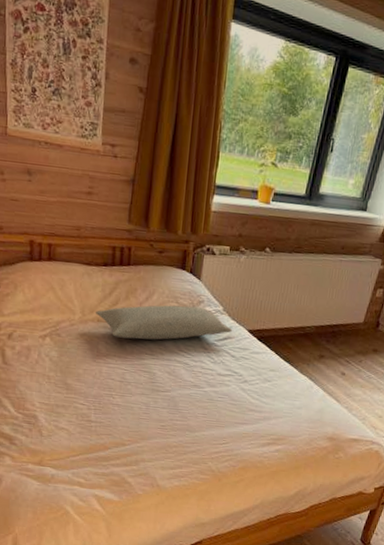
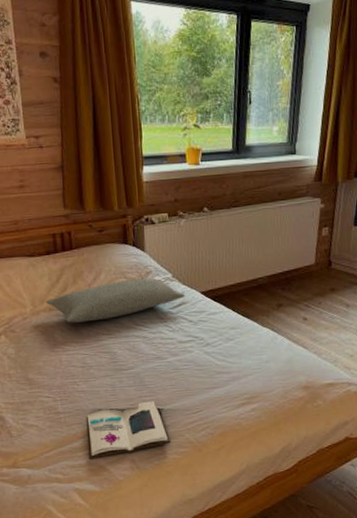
book: none [113,425,193,472] -> present [86,401,171,459]

